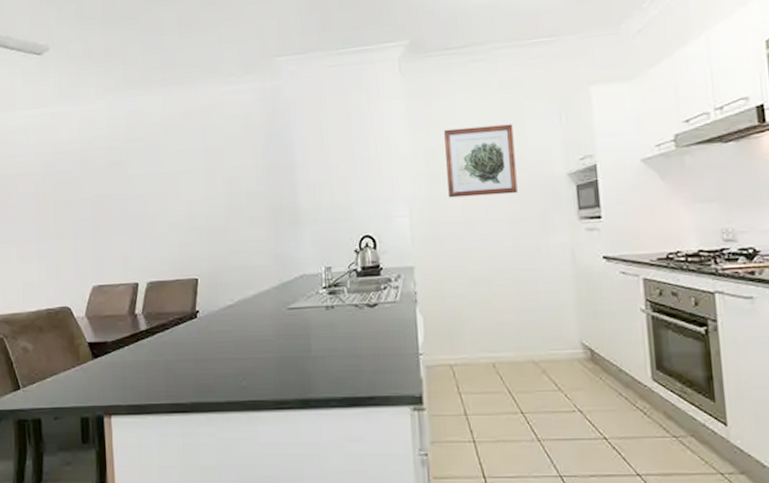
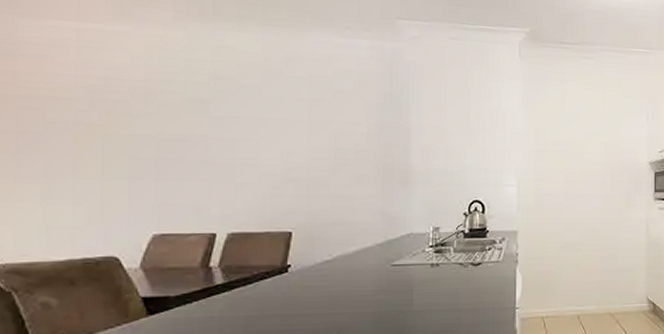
wall art: present [444,124,518,198] -> none [553,113,611,175]

